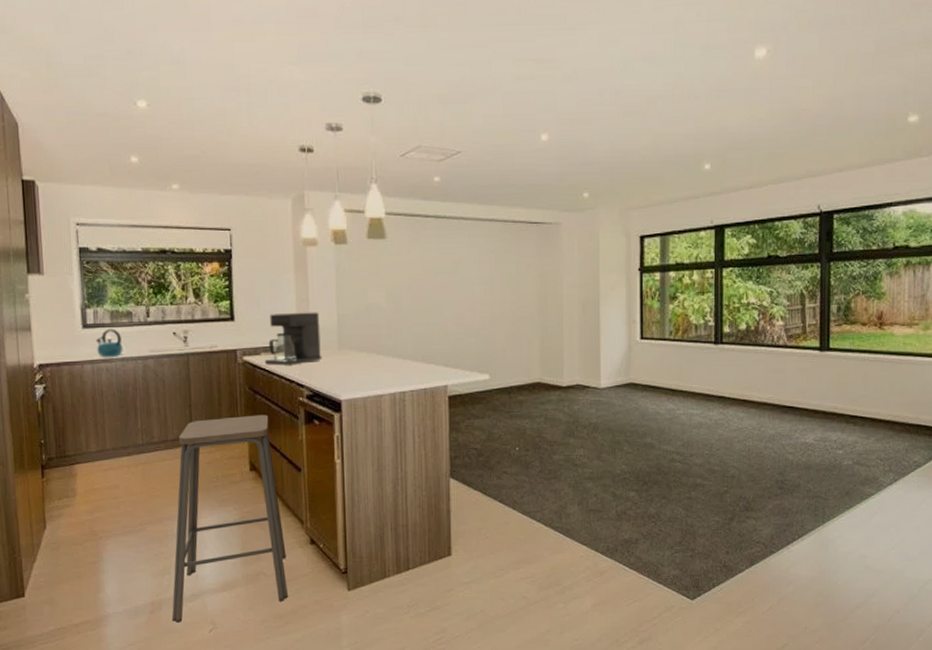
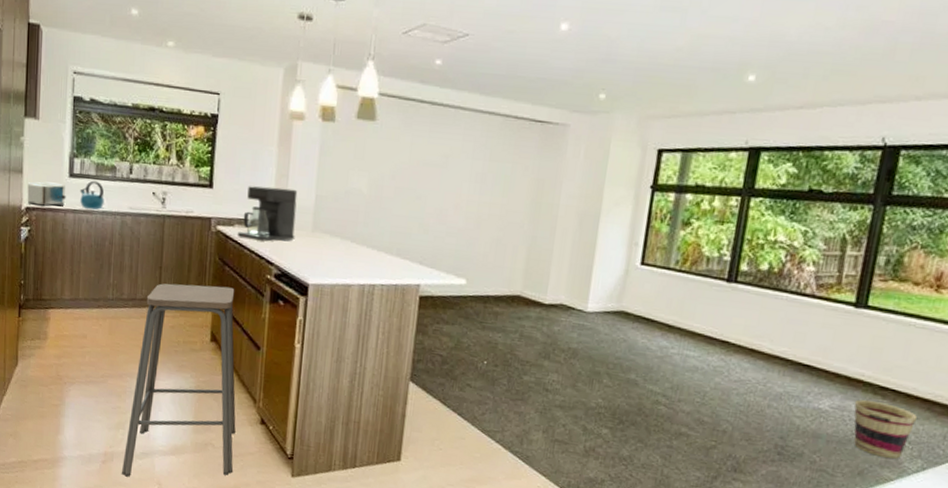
toaster: none [38,336,82,362] -> present [27,182,66,207]
basket: none [833,429,883,477] -> present [854,399,917,459]

